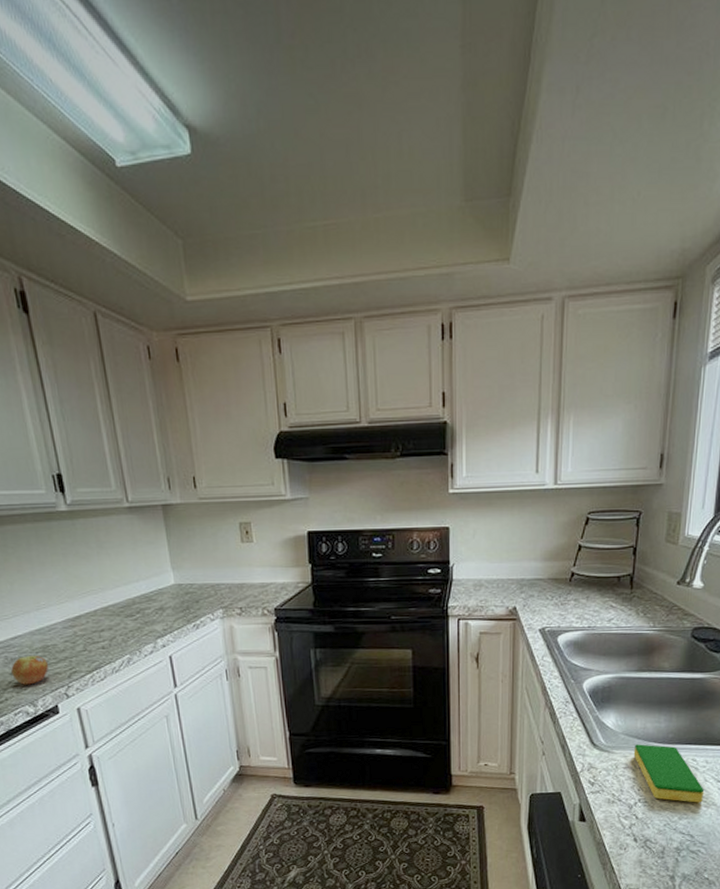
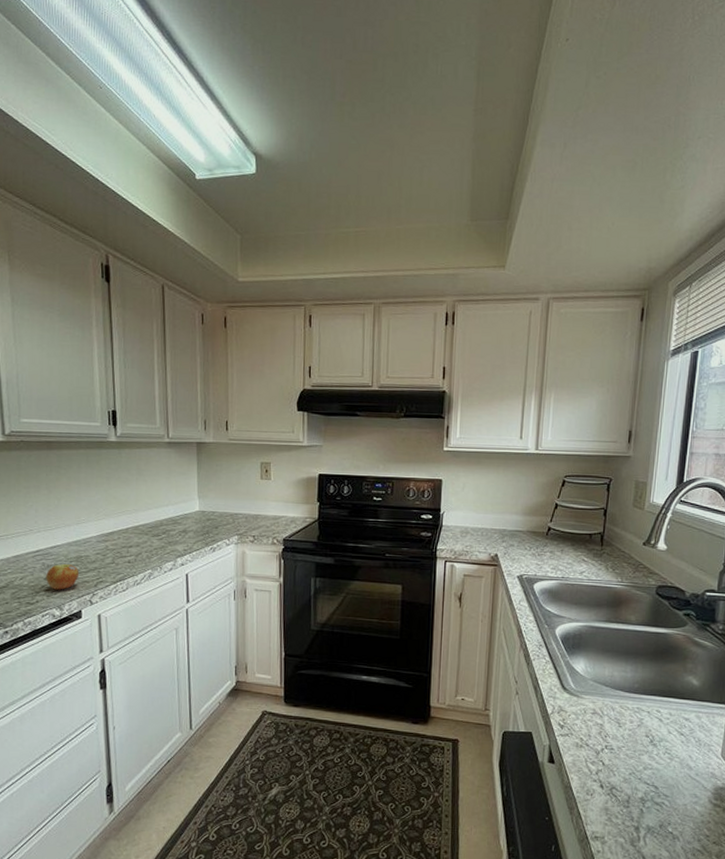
dish sponge: present [633,744,705,803] -> none [601,691,668,754]

